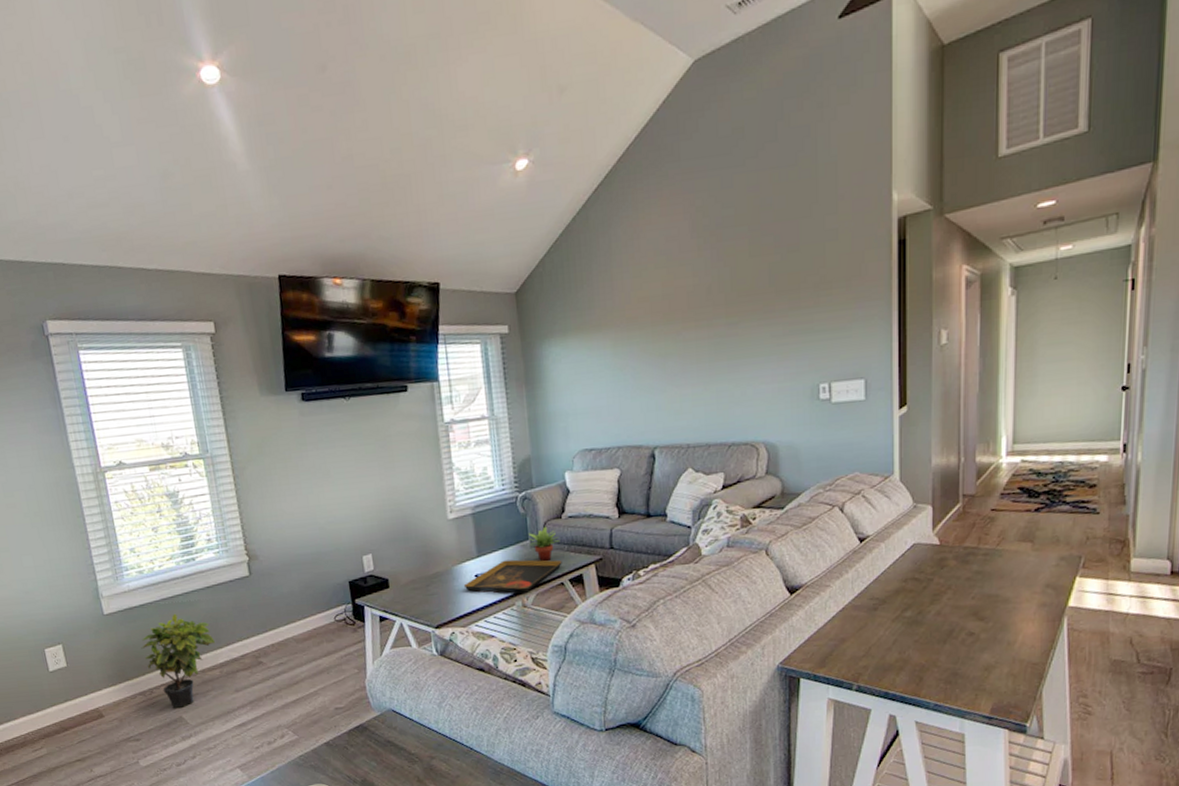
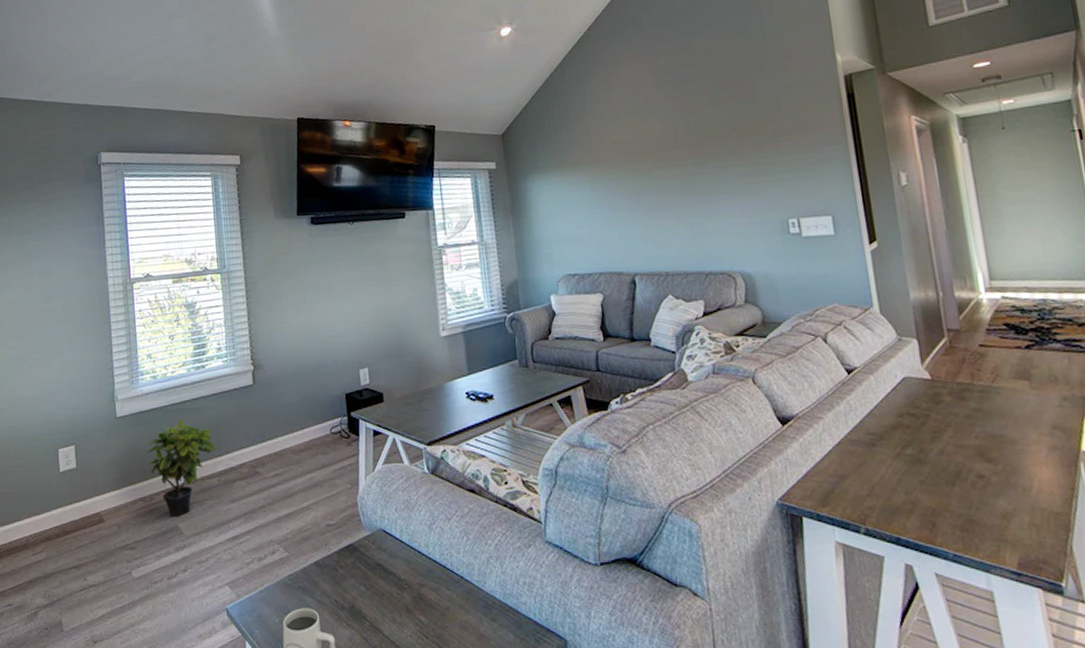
decorative tray: present [463,559,562,594] -> none [454,378,551,414]
succulent plant: present [528,526,561,561] -> none [517,346,548,381]

